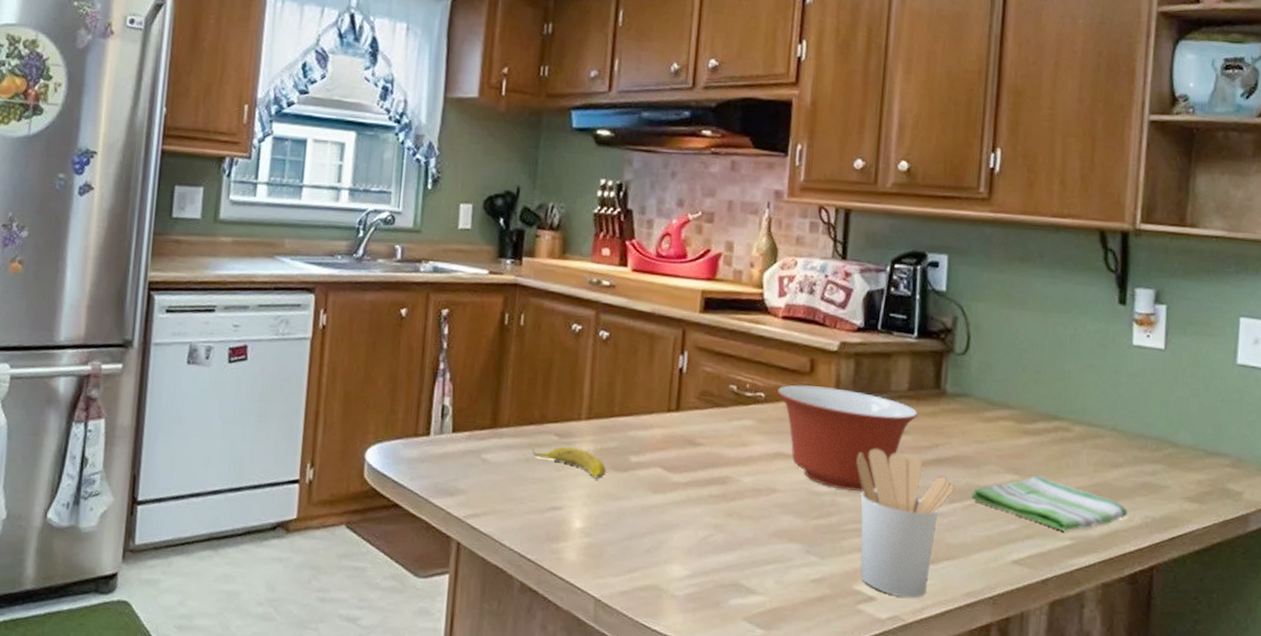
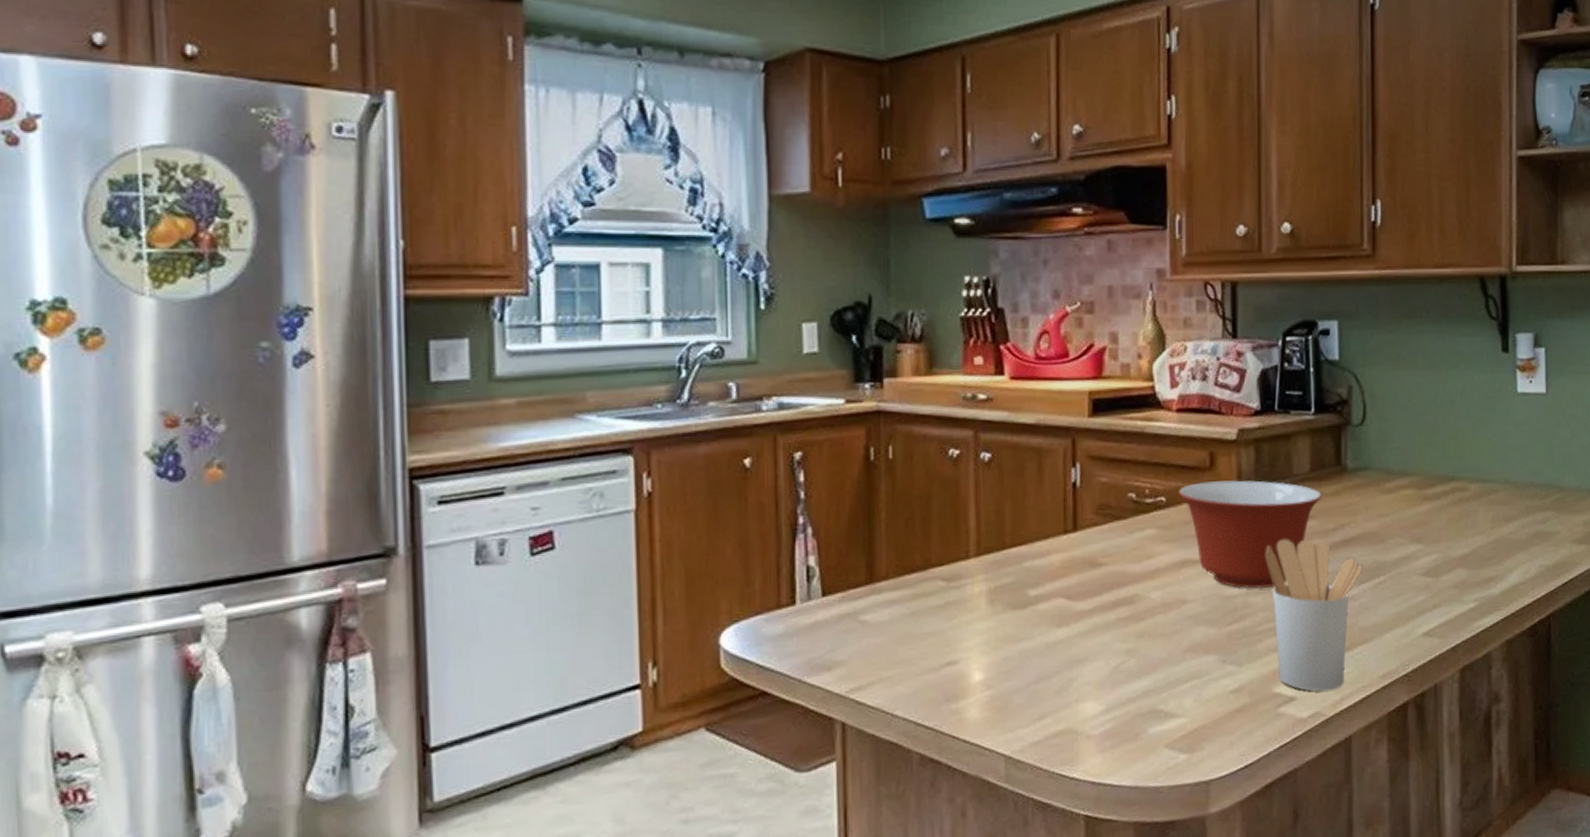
banana: present [532,446,606,479] -> none [917,590,1003,622]
dish towel: present [971,475,1128,531] -> none [1379,540,1524,594]

